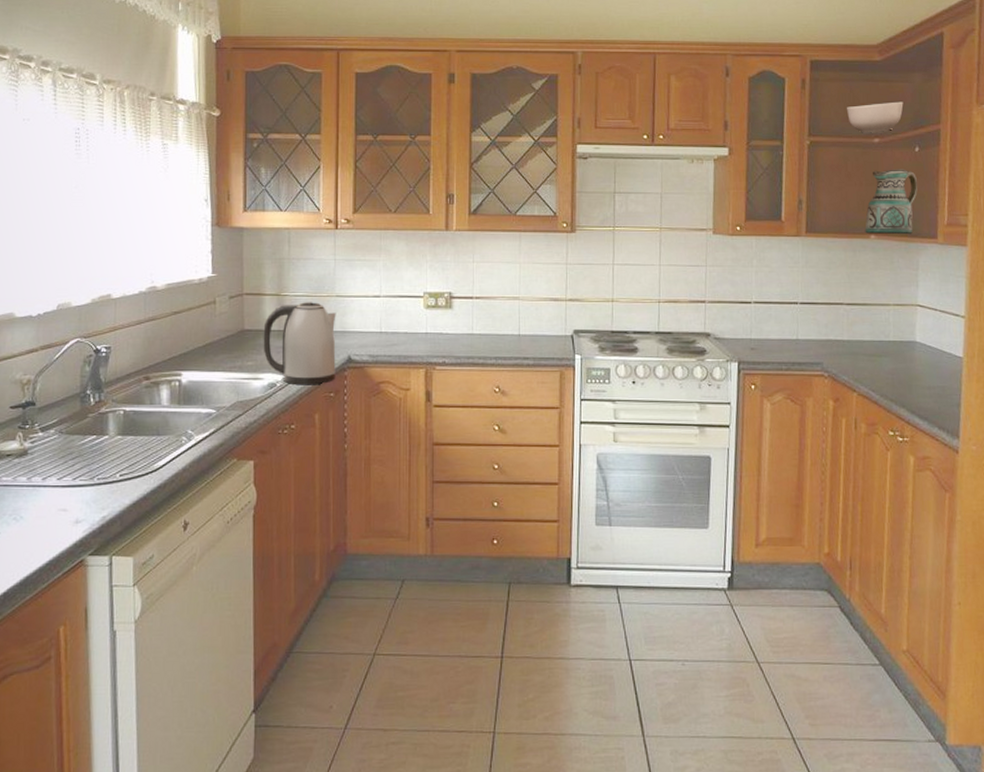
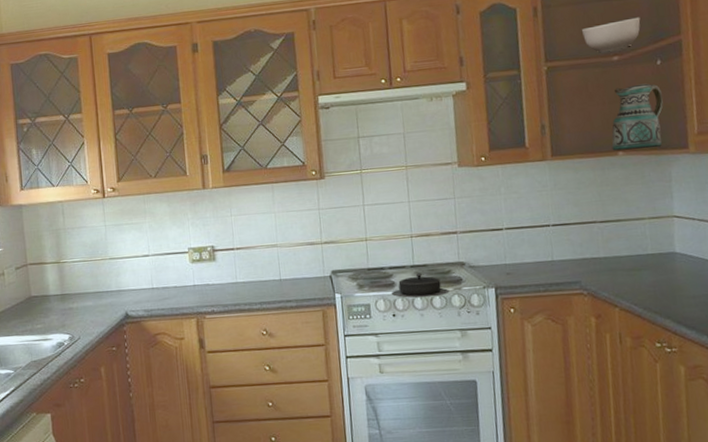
kettle: present [263,302,336,385] -> none [48,266,116,343]
cooking pot: none [633,340,692,367] -> present [391,273,450,299]

